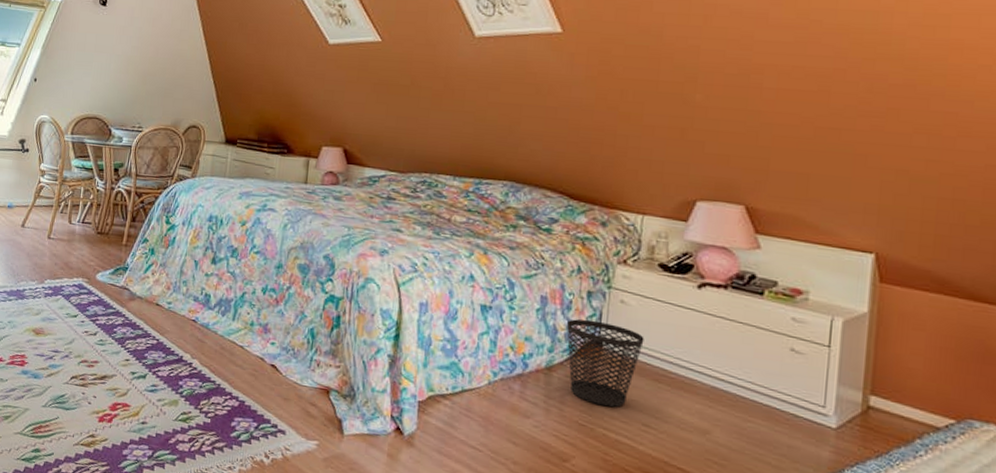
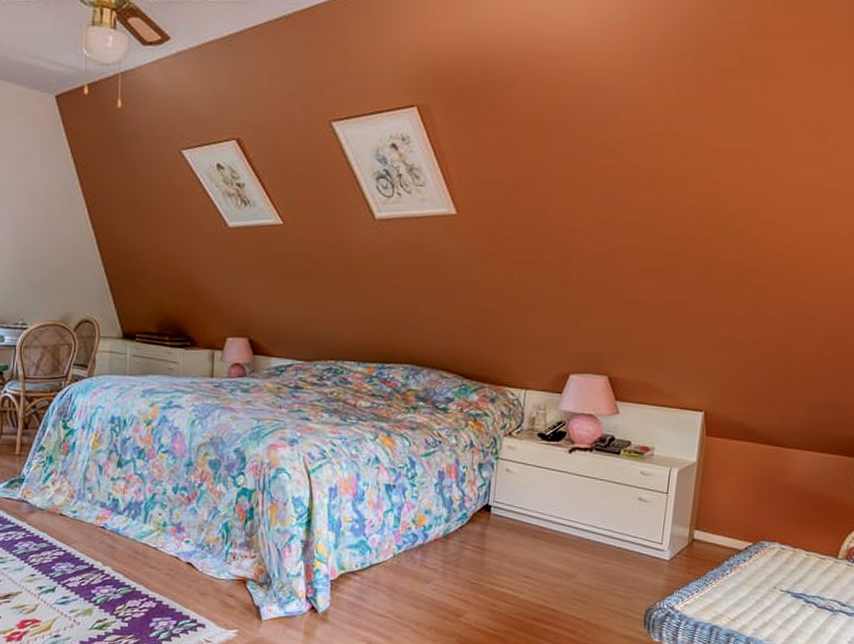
wastebasket: present [566,319,644,407] -> none [461,489,525,565]

